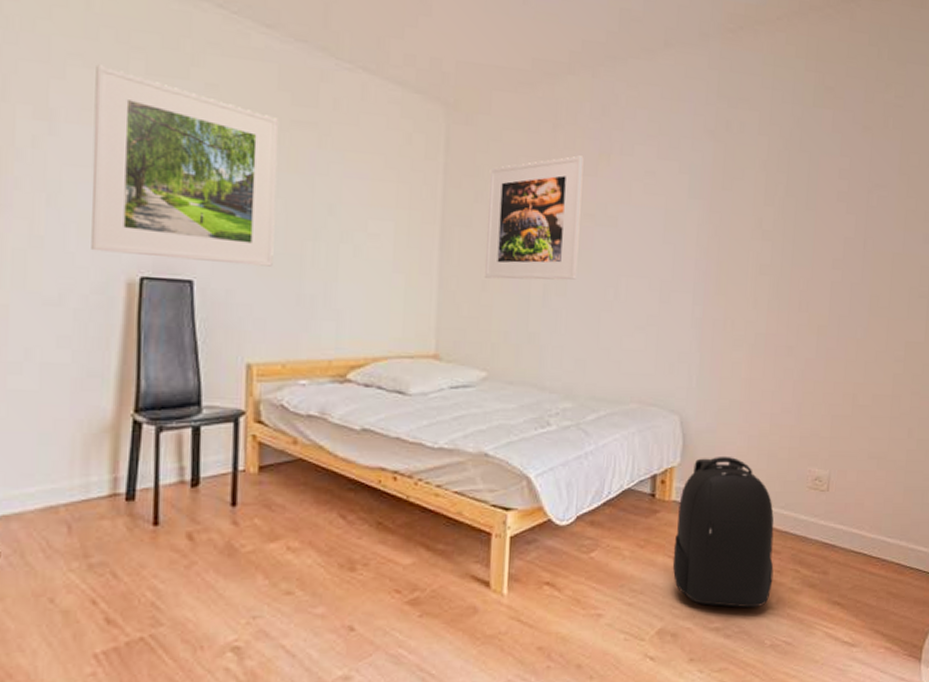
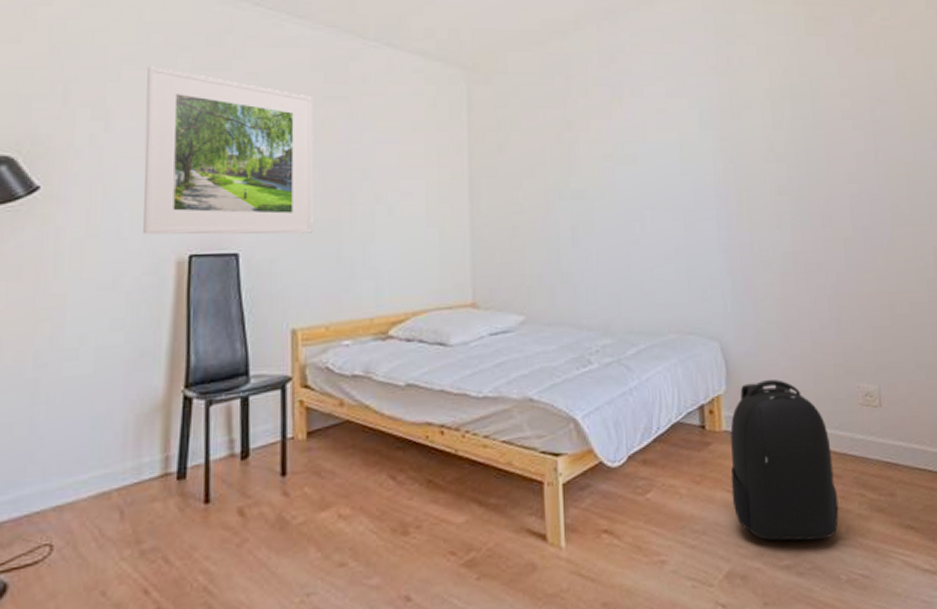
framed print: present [484,155,584,281] -> none [510,102,602,224]

